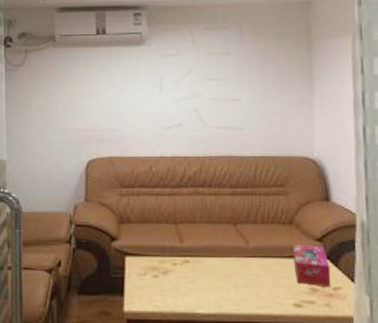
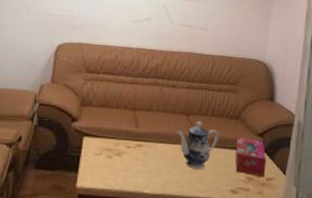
teapot: none [226,230,272,283] -> present [178,121,219,169]

